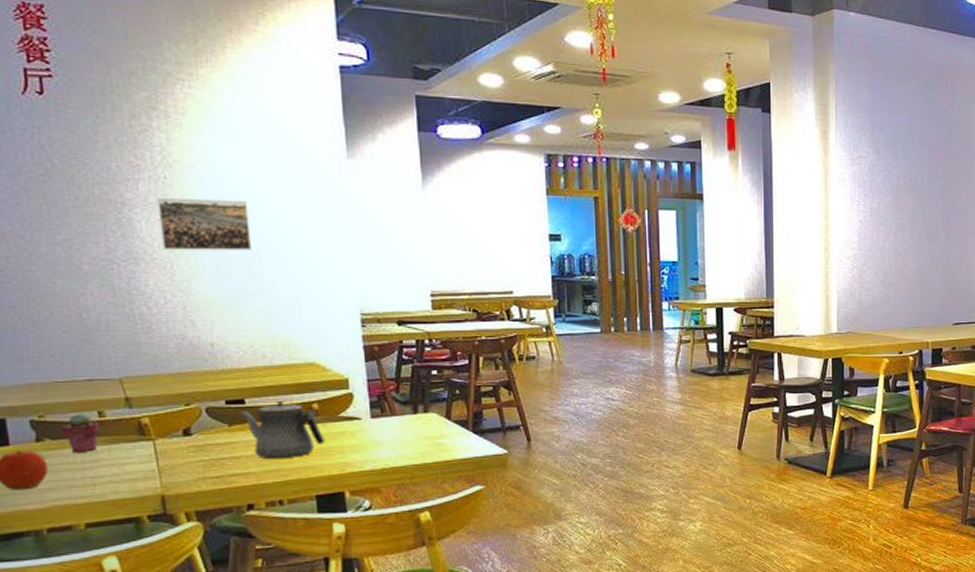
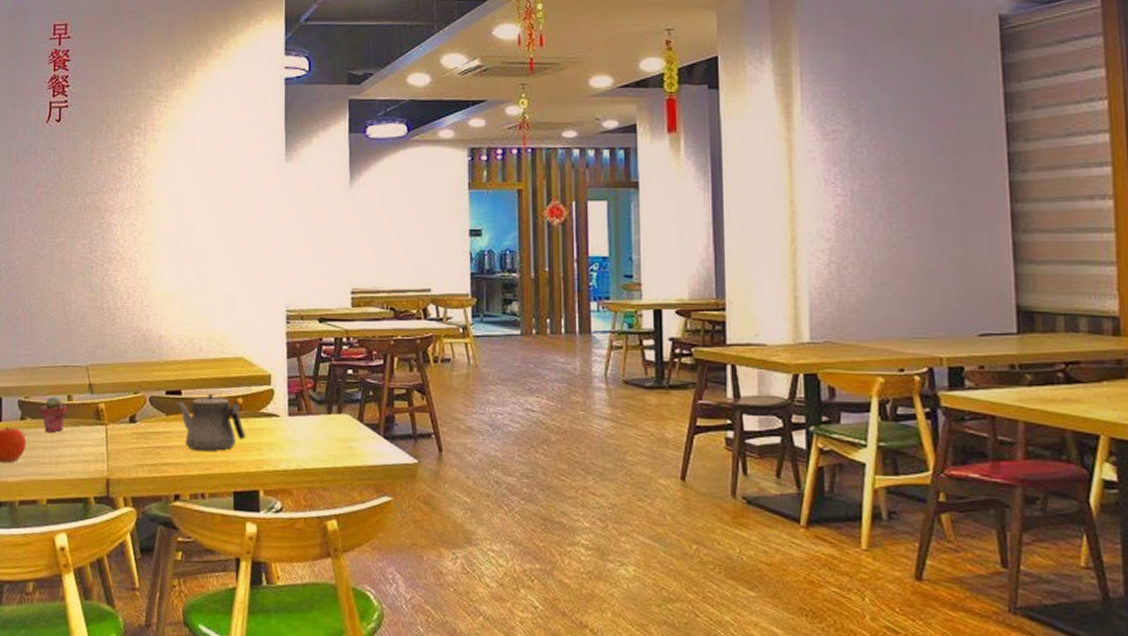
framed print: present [158,197,253,250] -> none [131,203,201,250]

